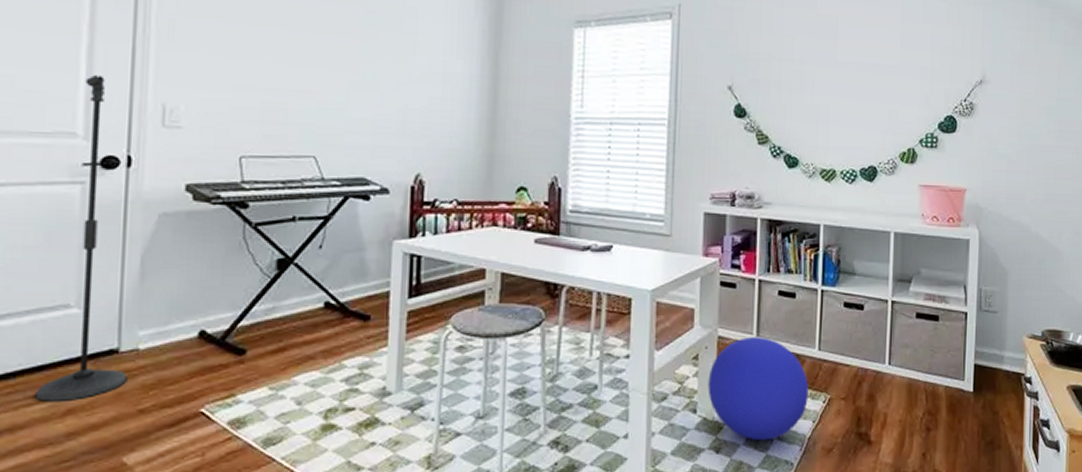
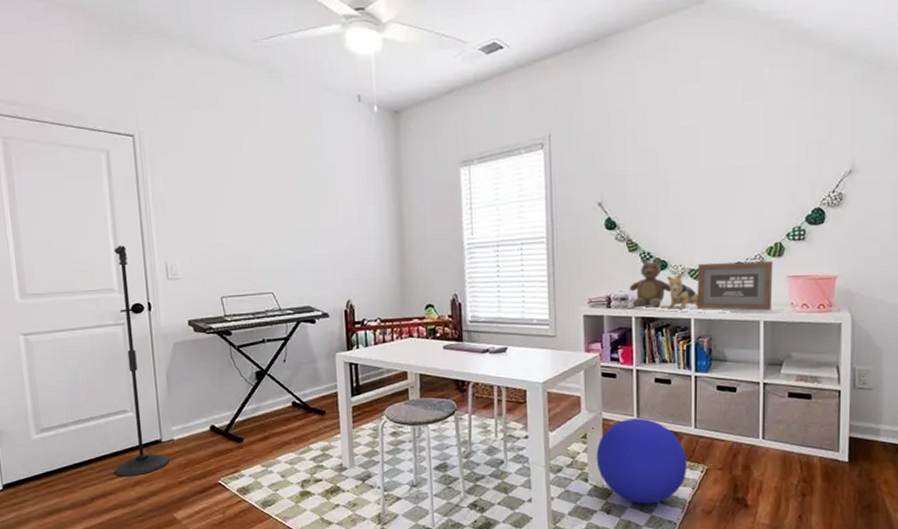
teddy bear: none [757,152,802,211] -> present [630,257,672,309]
plush toy: none [795,173,829,214] -> present [666,273,698,311]
picture frame: none [826,163,905,221] -> present [696,261,773,311]

